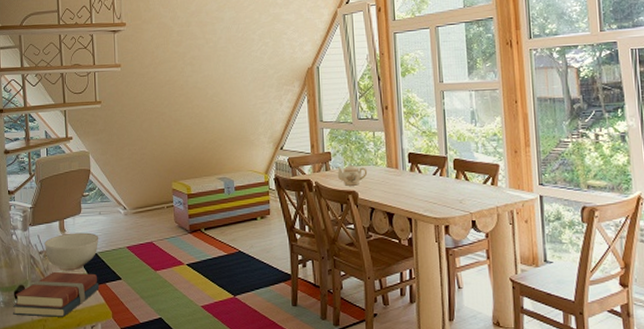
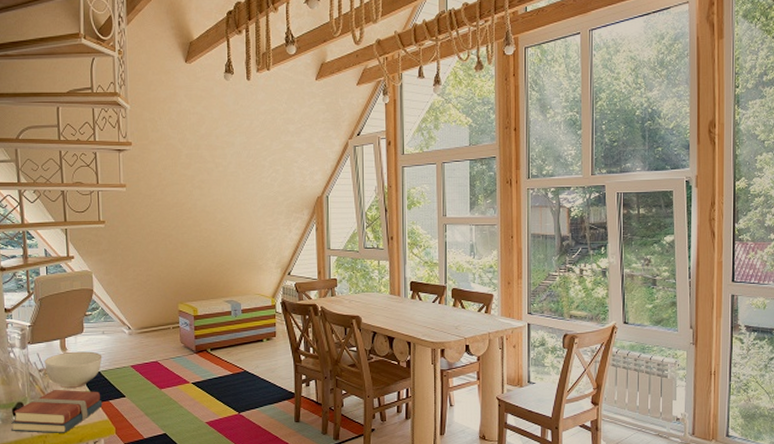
teapot: present [337,164,368,186] -> none [342,290,371,311]

